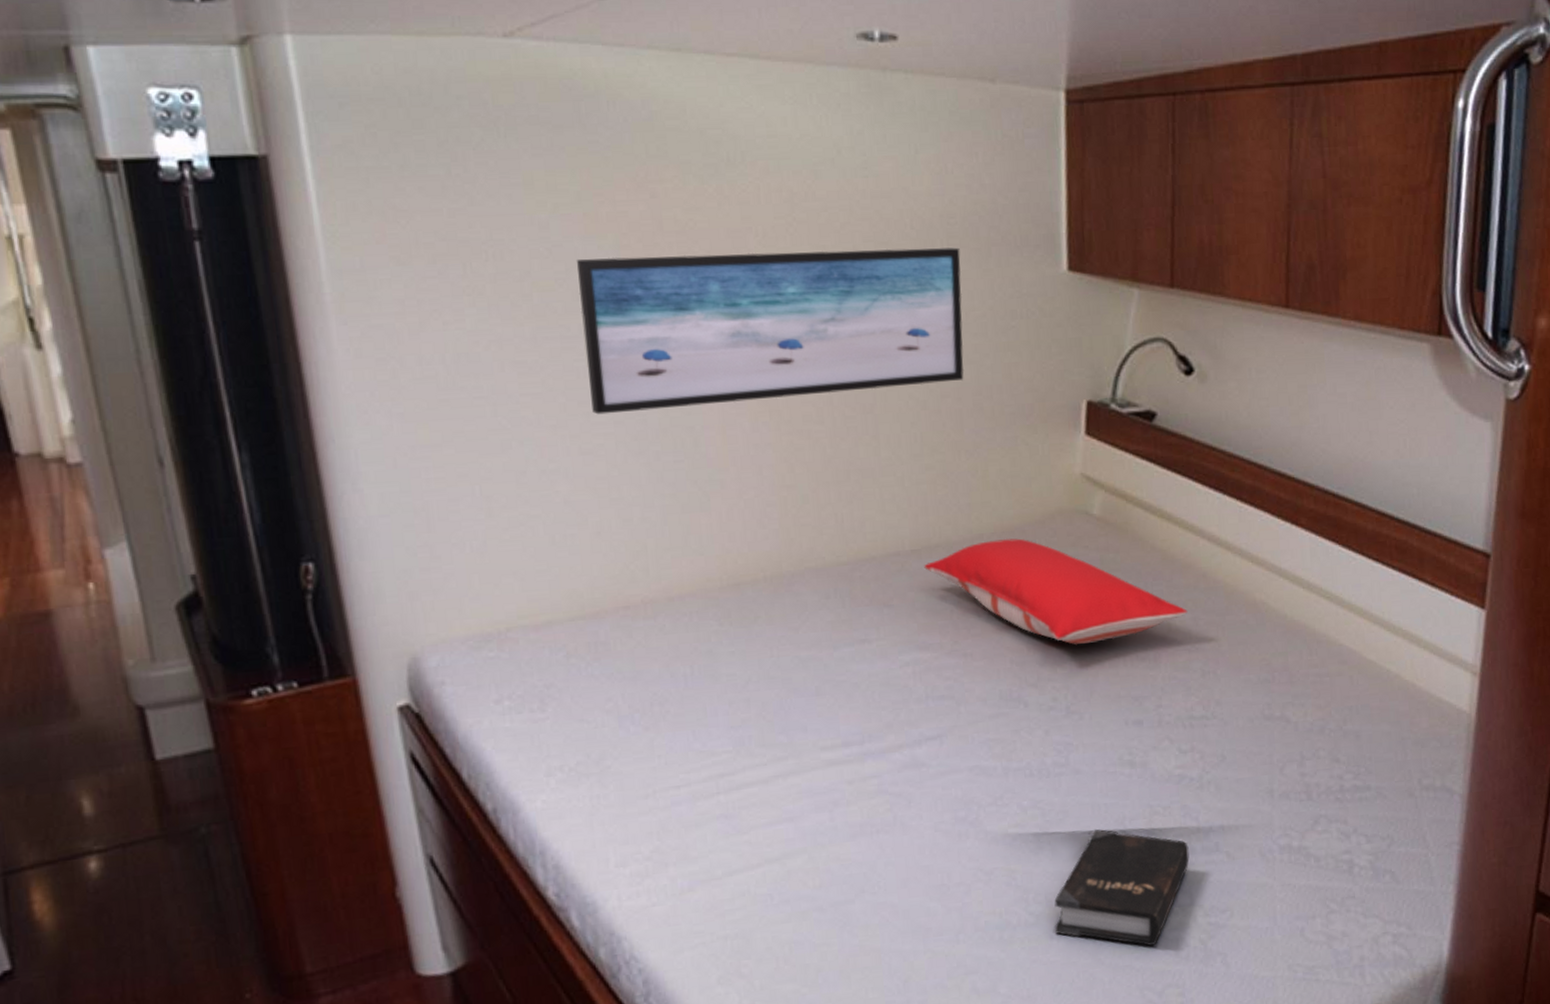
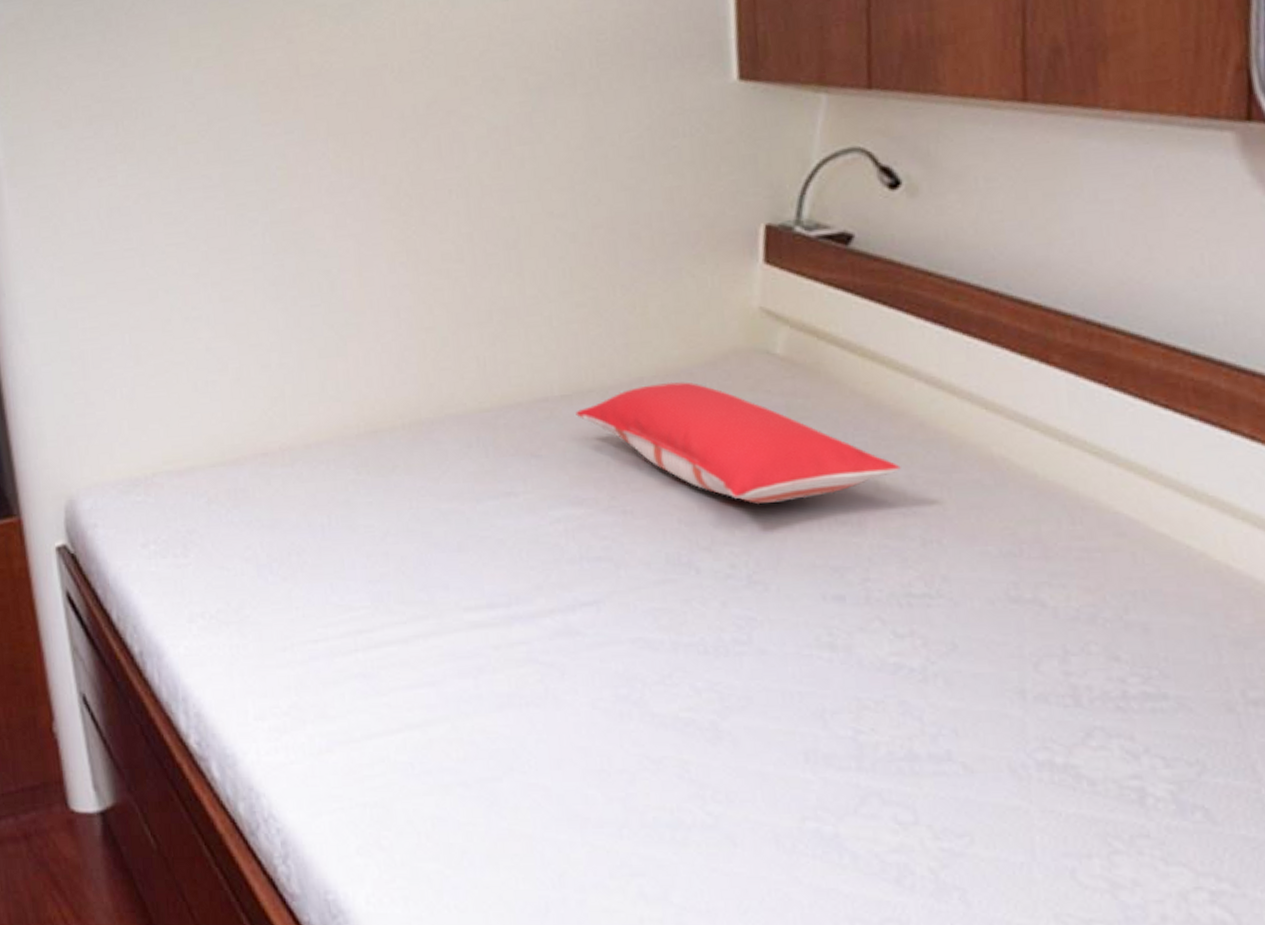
wall art: present [577,247,965,415] -> none [218,65,619,262]
hardback book: present [1054,829,1190,947] -> none [737,721,912,869]

